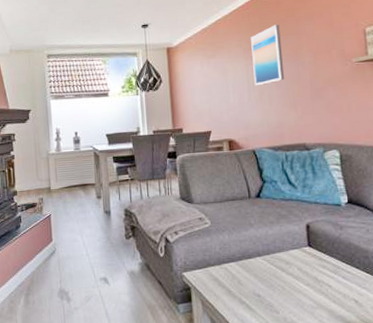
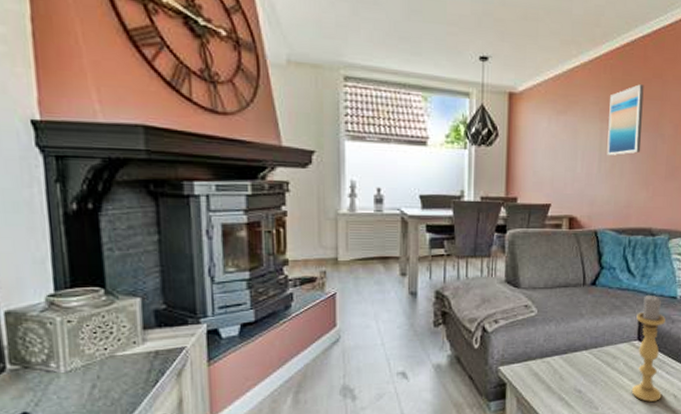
candle holder: none [303,203,342,307] -> present [631,294,666,403]

